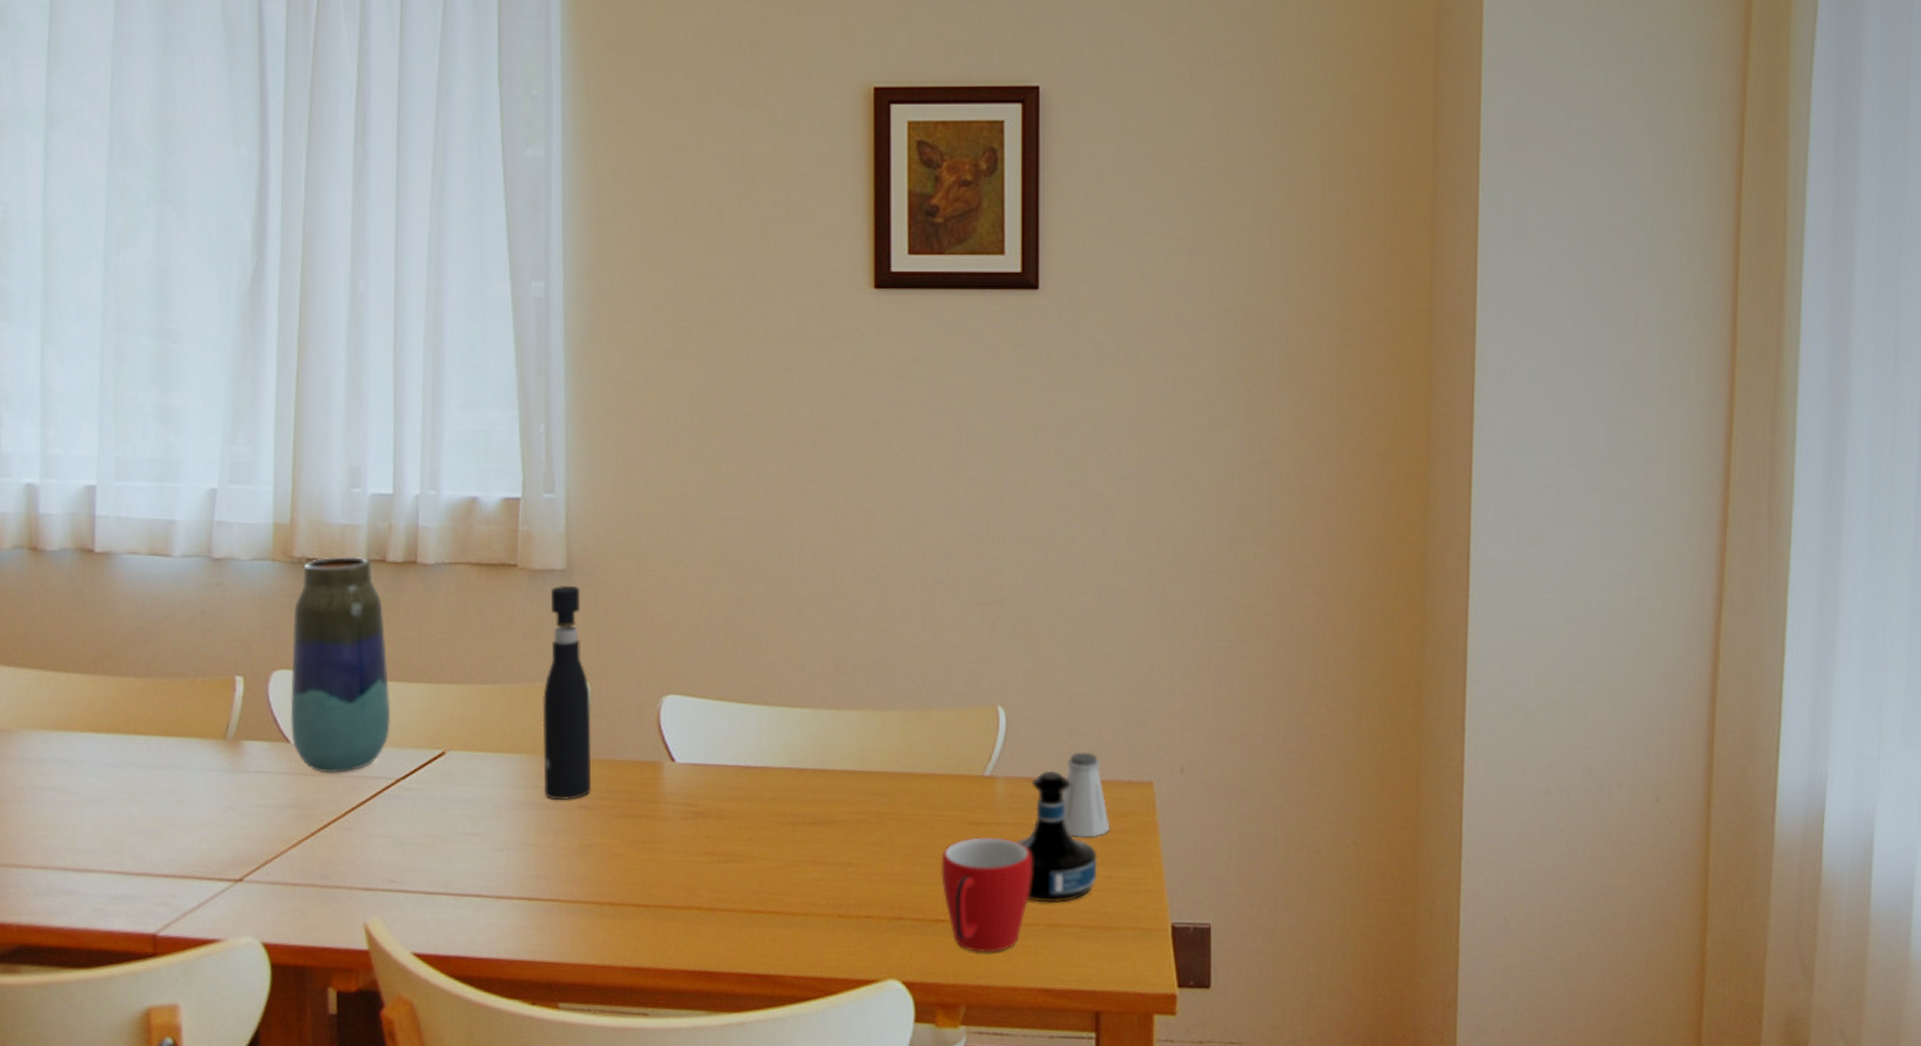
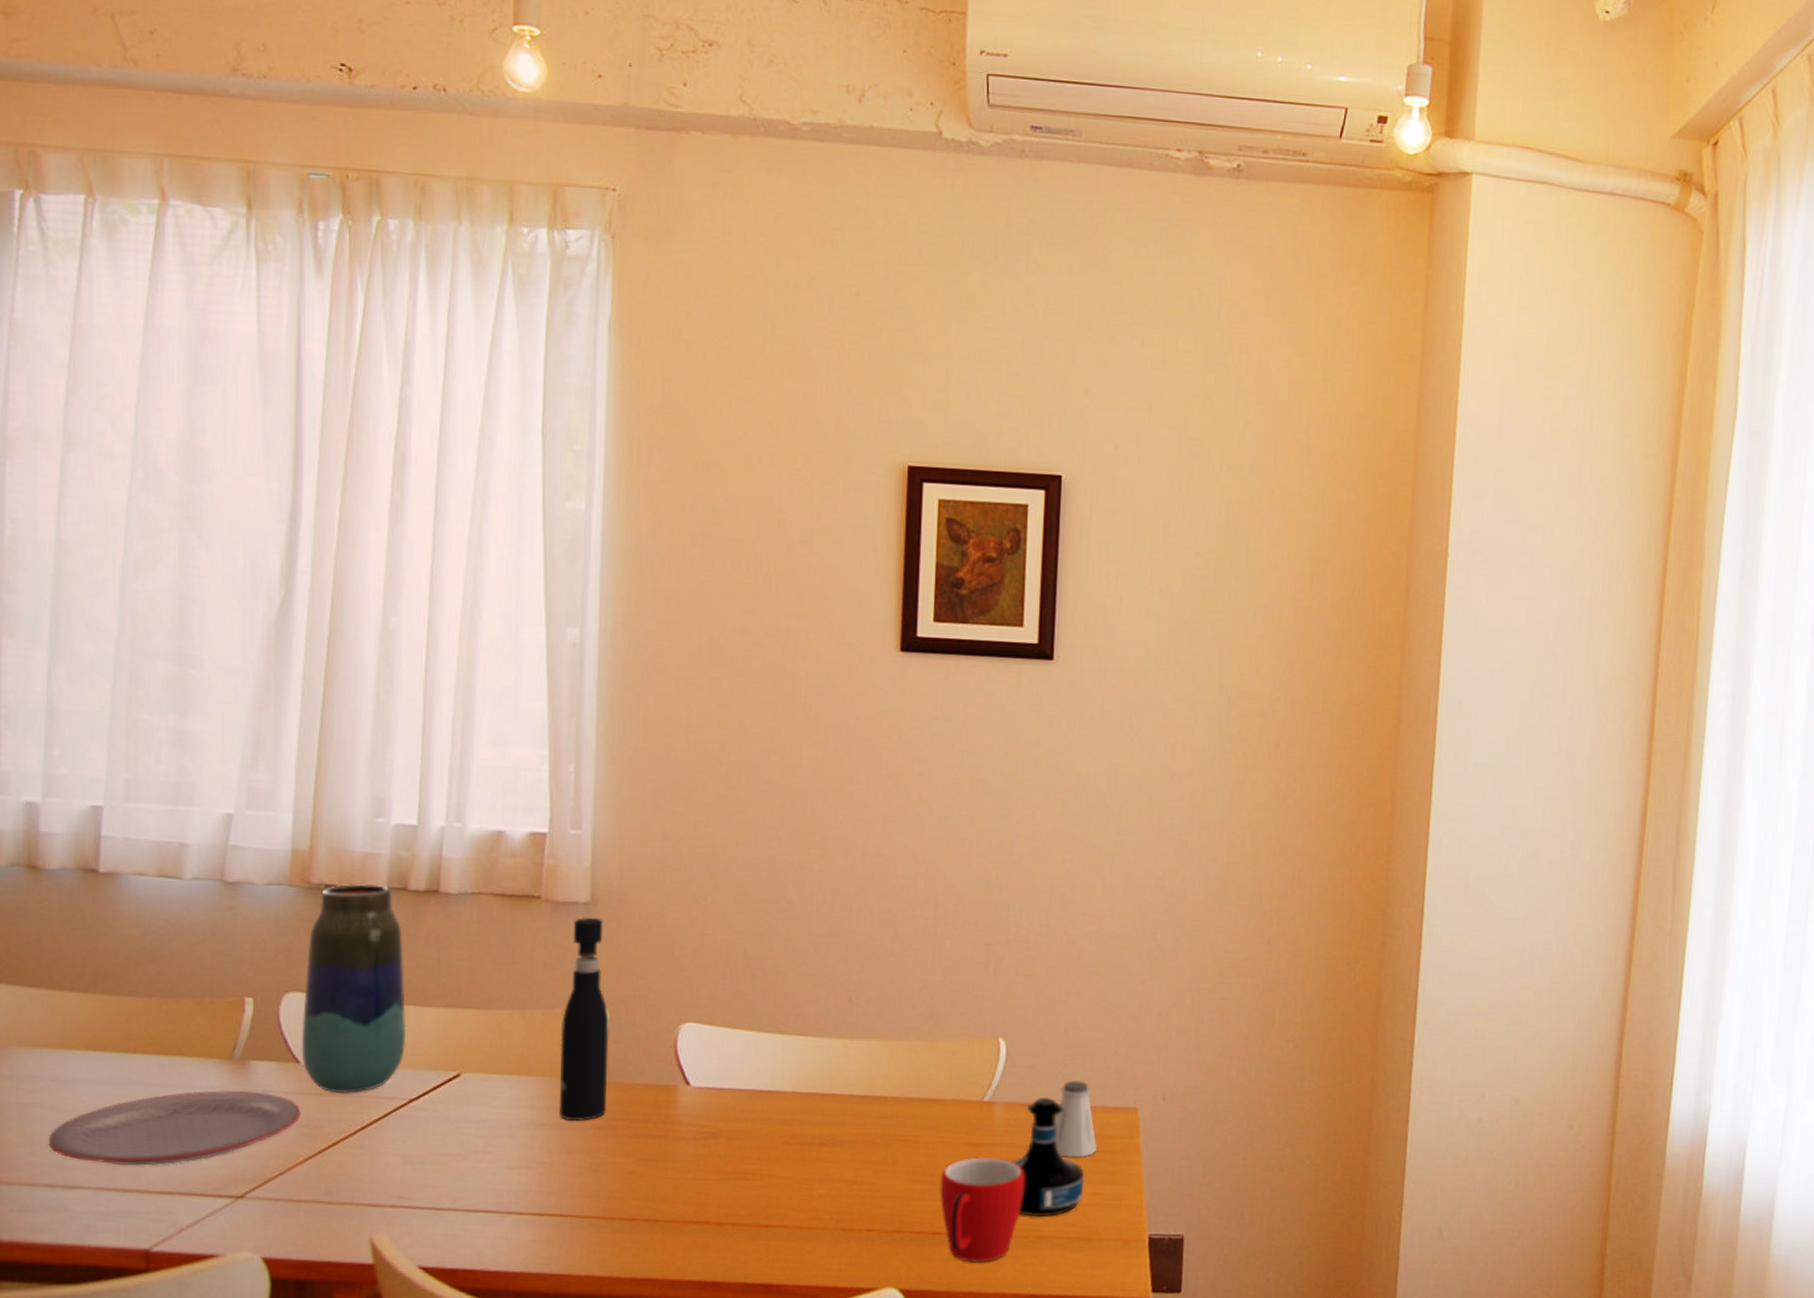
plate: none [59,770,293,849] -> present [48,1089,301,1166]

